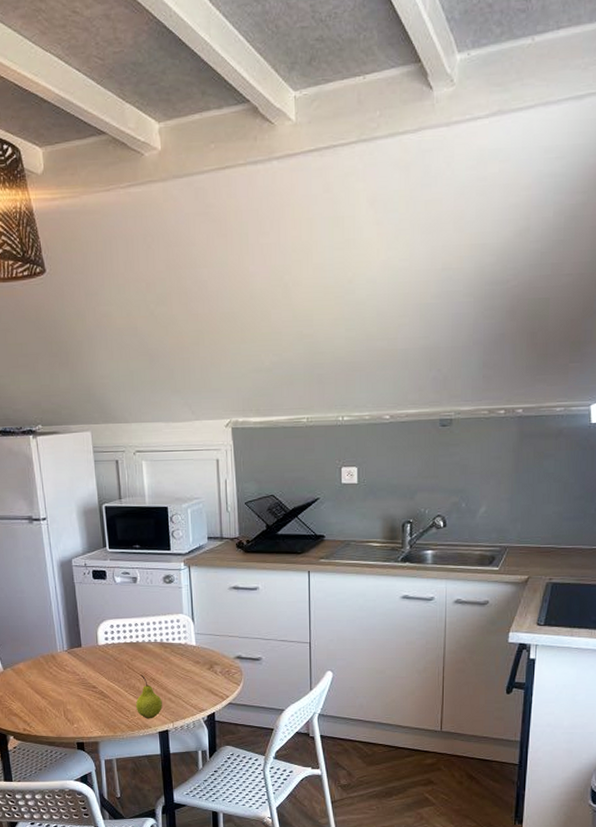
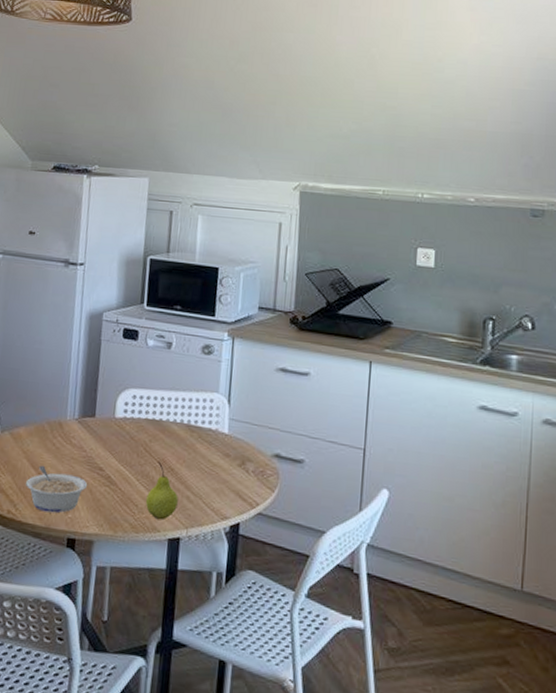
legume: none [33,690,86,726] -> present [25,465,88,513]

